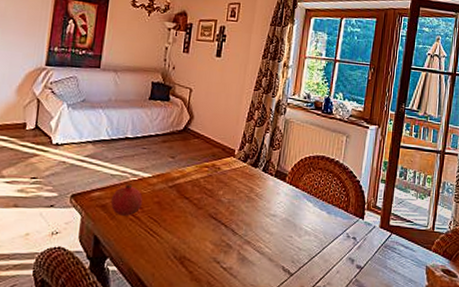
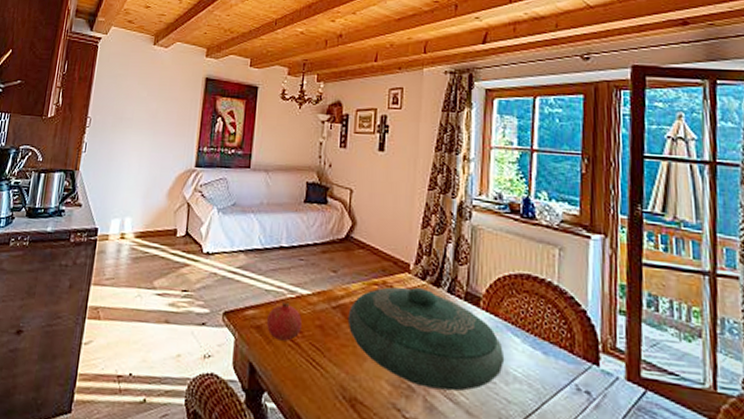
decorative bowl: none [181,168,301,245] -> present [347,287,505,392]

